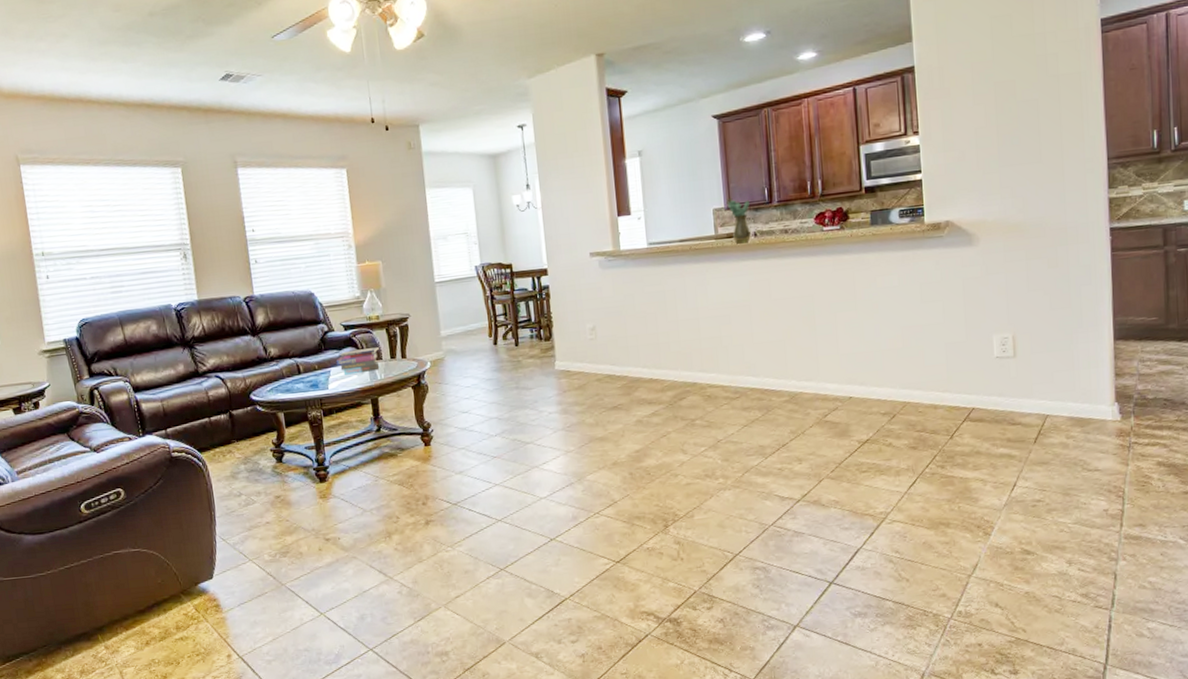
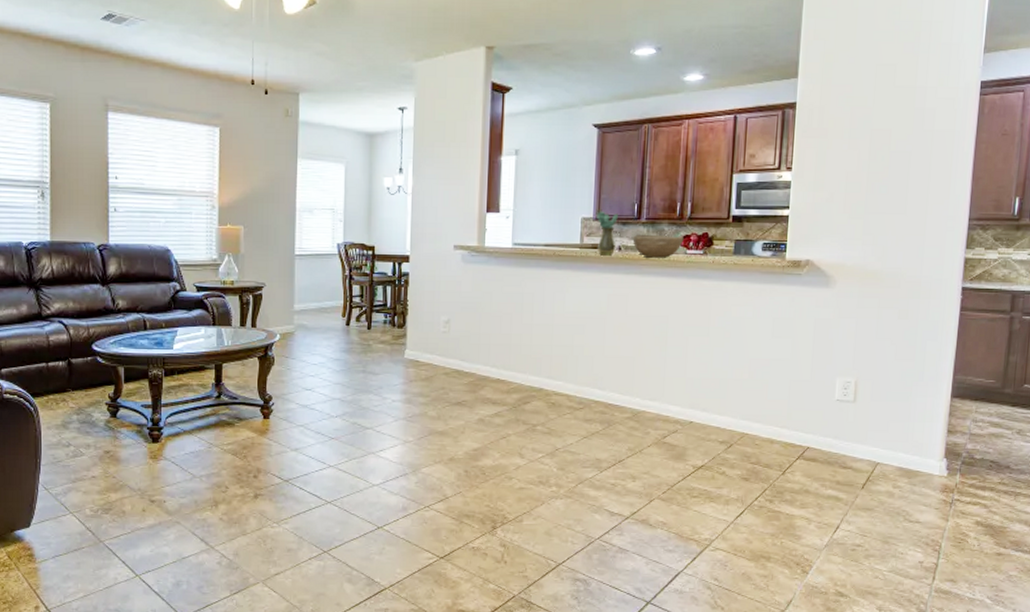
books: present [335,346,380,375] -> none [184,312,230,337]
bowl: none [767,214,819,240] -> present [632,234,684,259]

